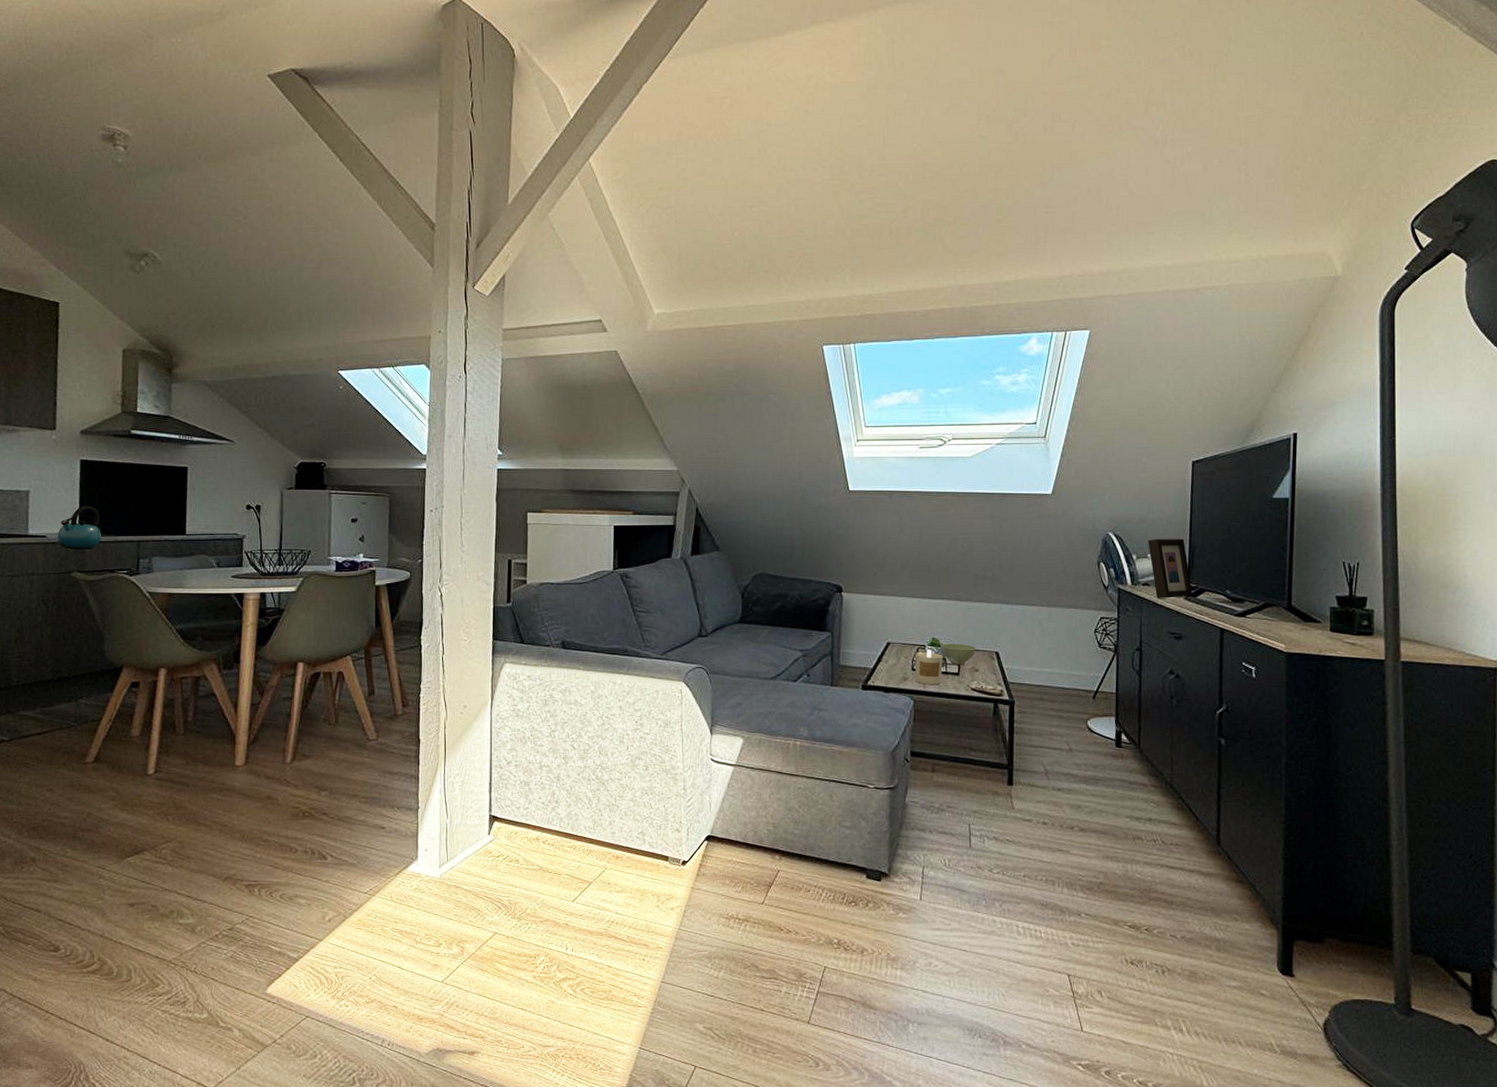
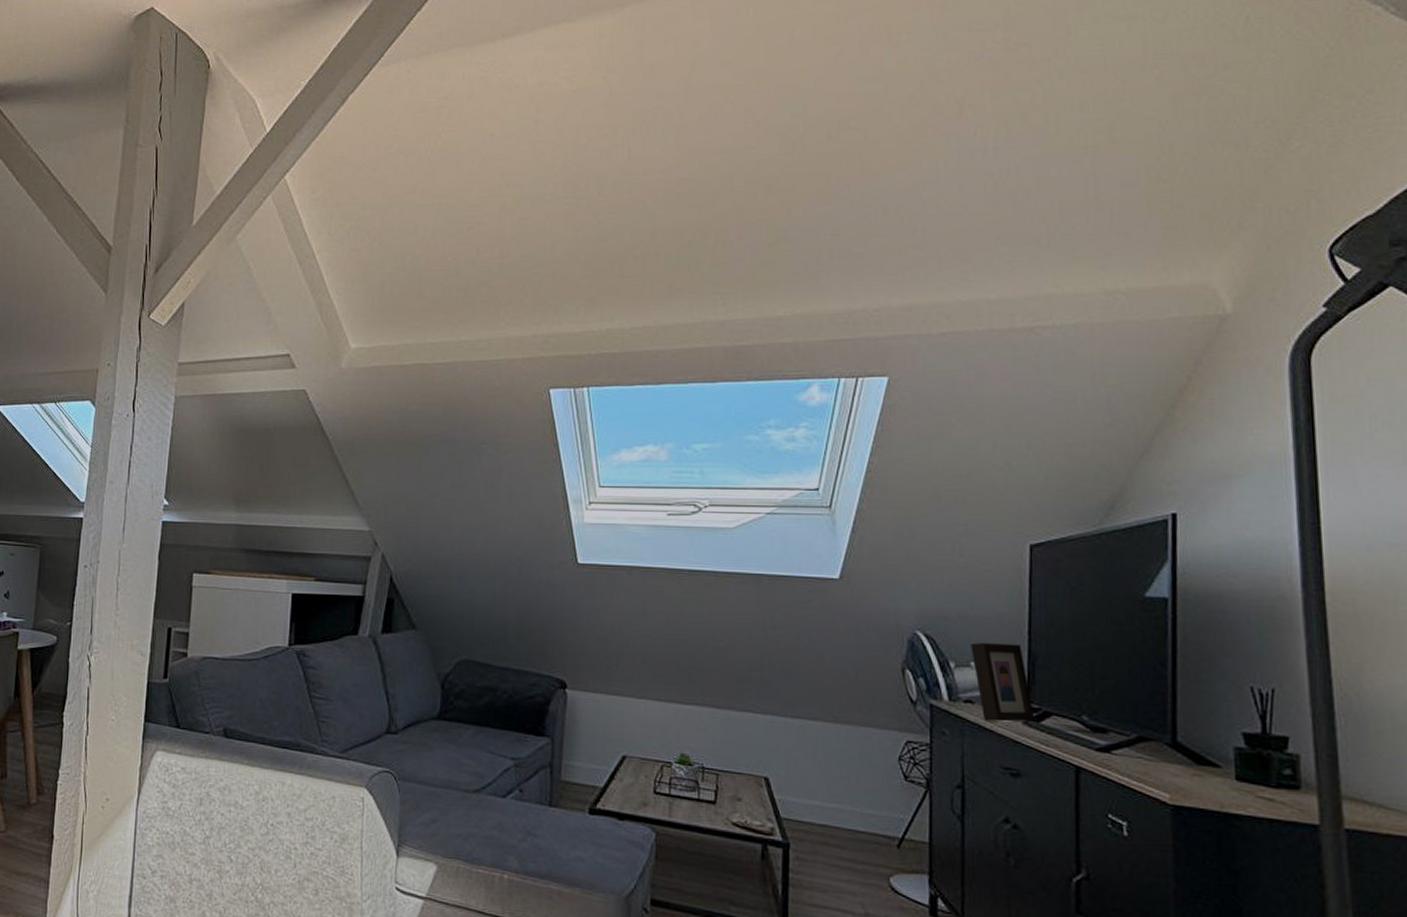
candle: present [914,649,943,684] -> none [657,768,694,814]
bowl: present [940,643,977,665] -> none [691,761,740,791]

